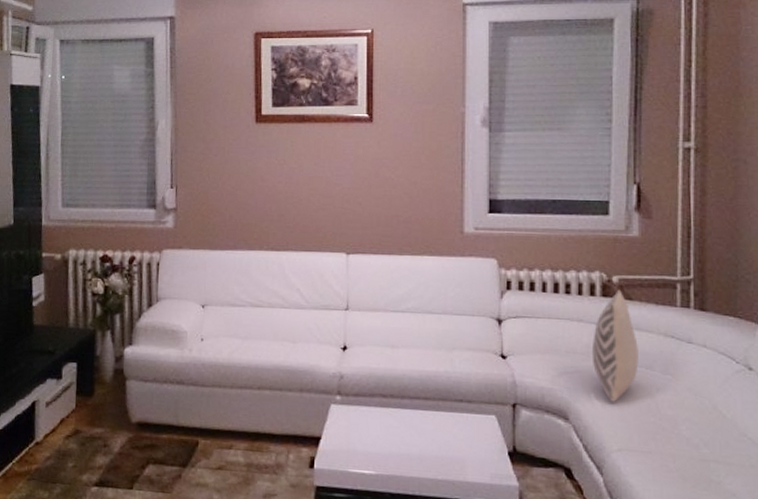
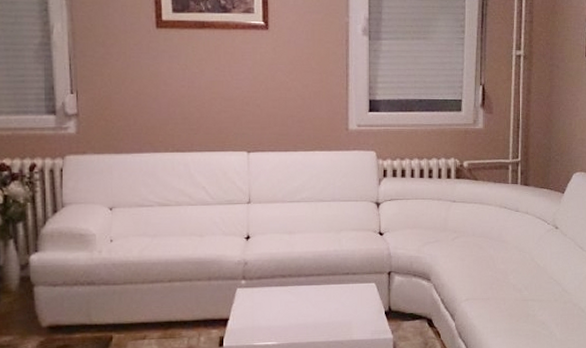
pillow: present [591,289,639,402] -> none [448,172,481,262]

